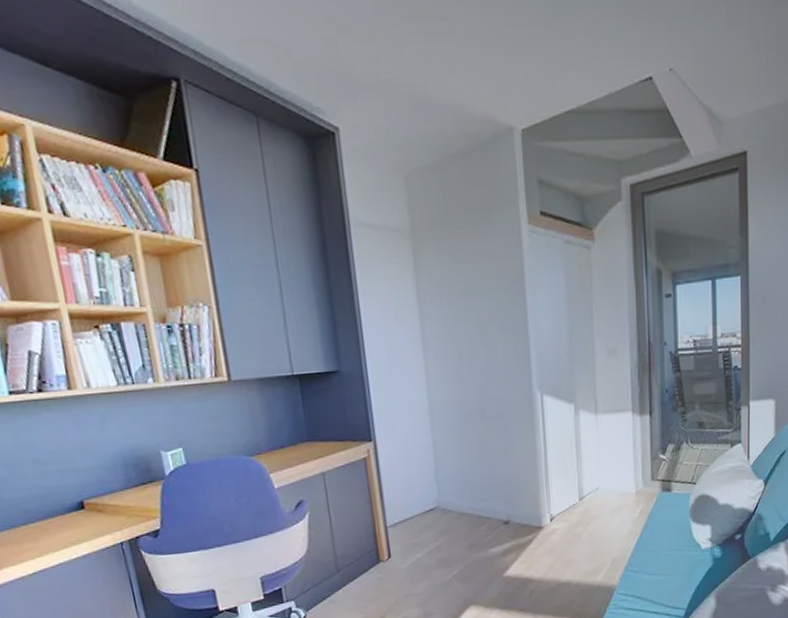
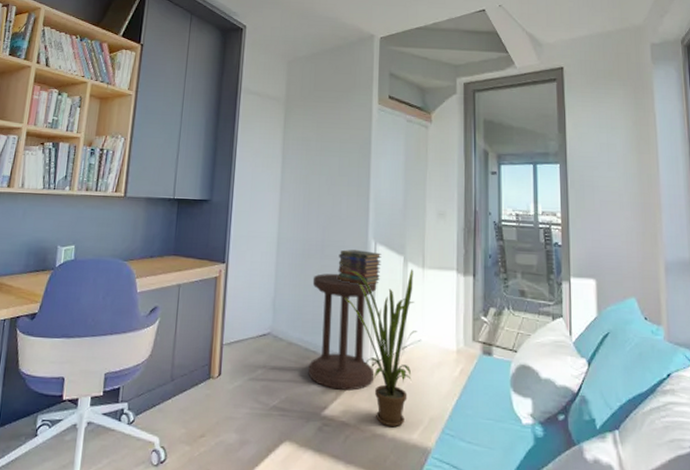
side table: none [476,433,554,550] -> present [308,273,377,391]
book stack: none [501,404,550,443] -> present [337,249,382,286]
house plant: none [513,416,595,575] -> present [344,268,418,428]

